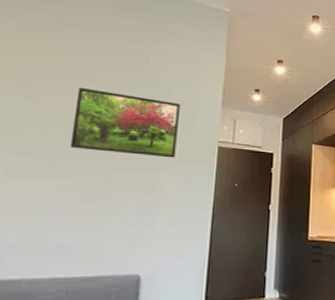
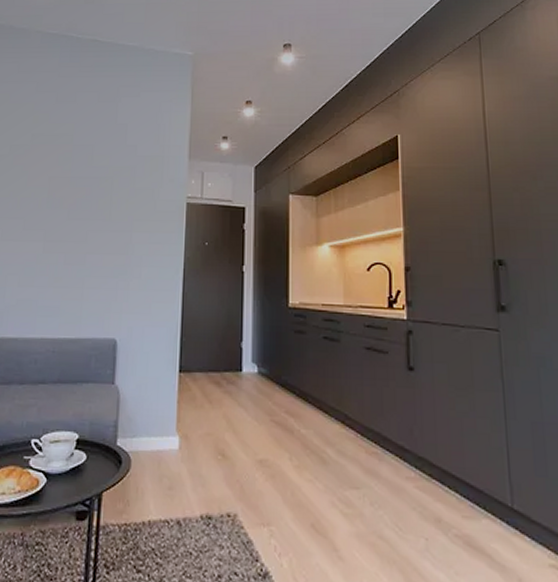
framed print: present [69,87,180,158] -> none [51,151,148,217]

